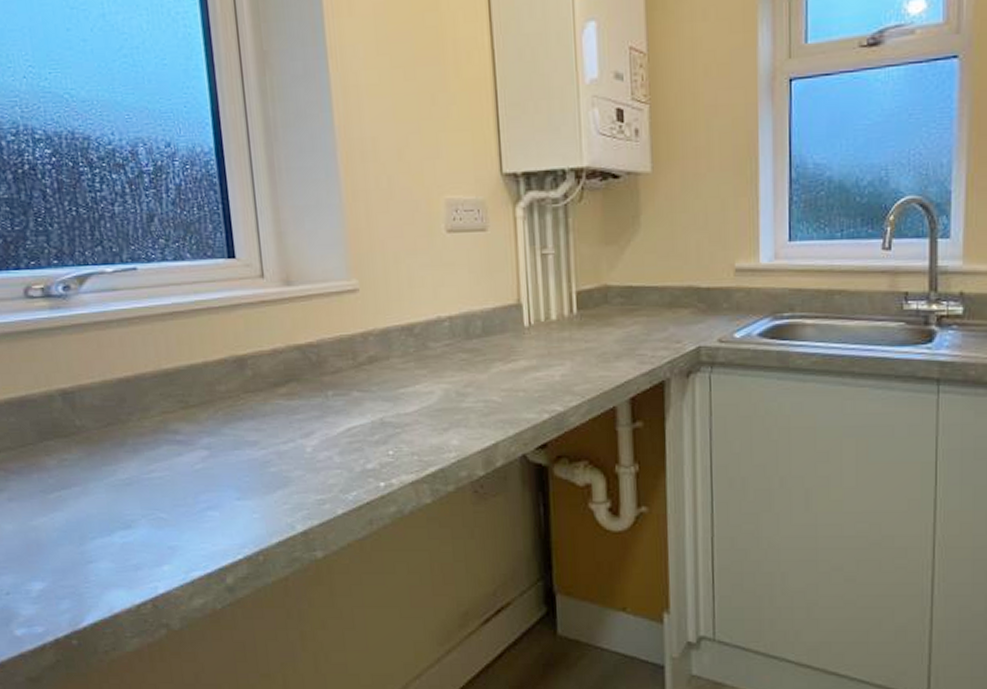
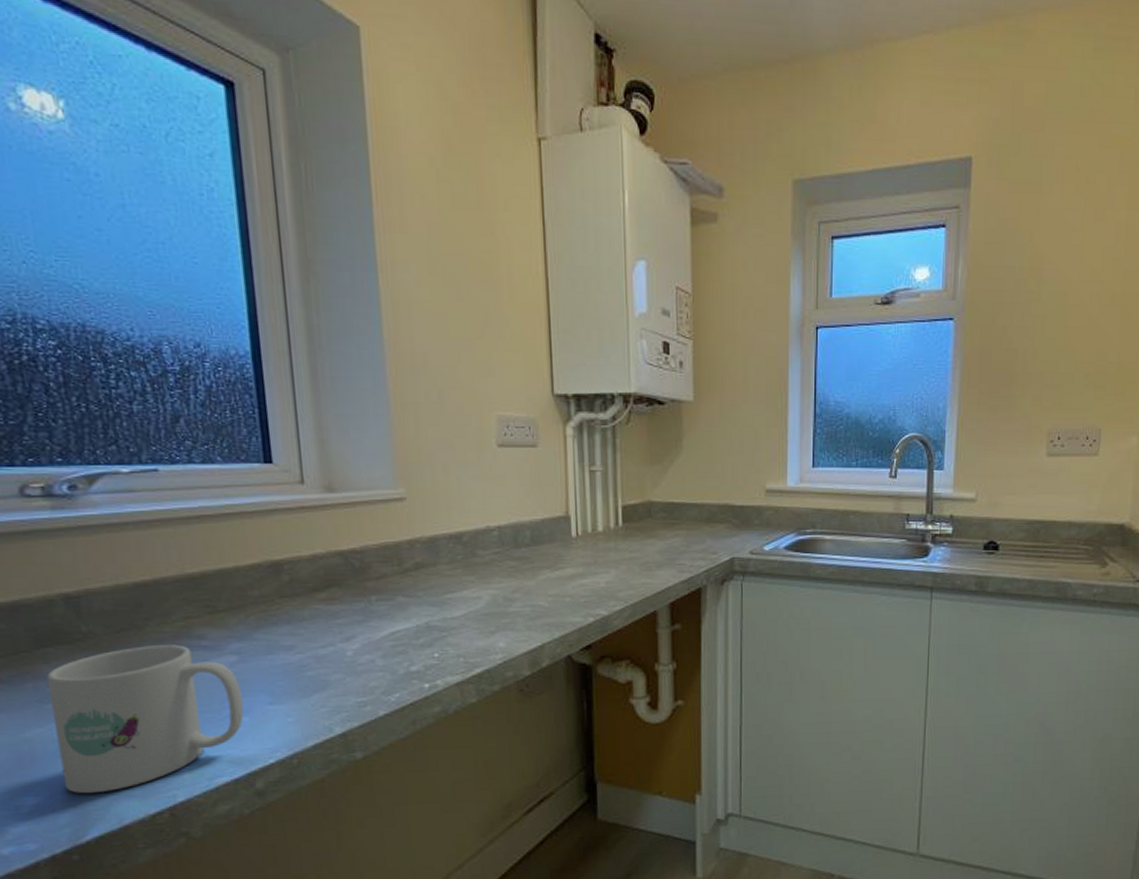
mug: none [48,439,215,582] -> present [46,645,244,794]

